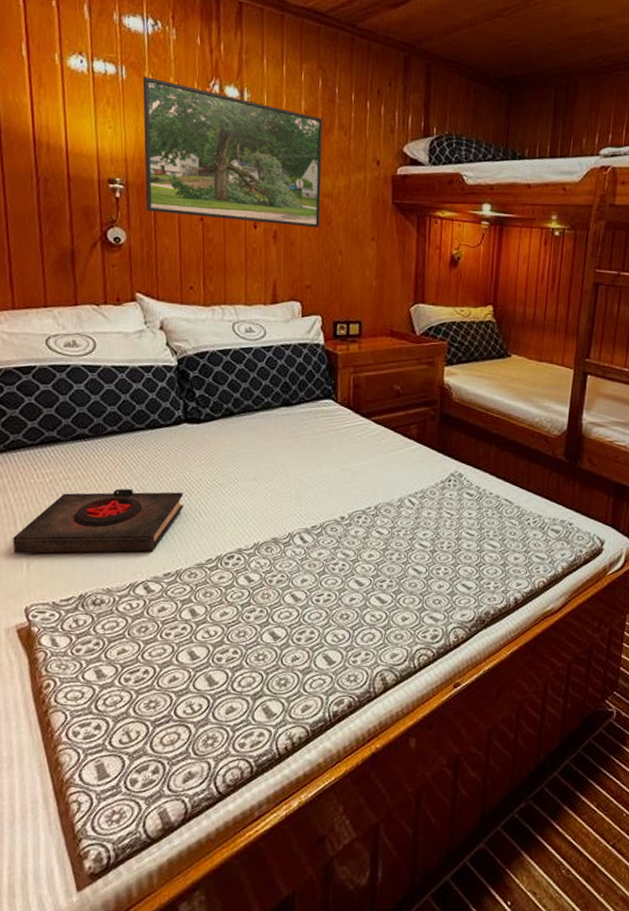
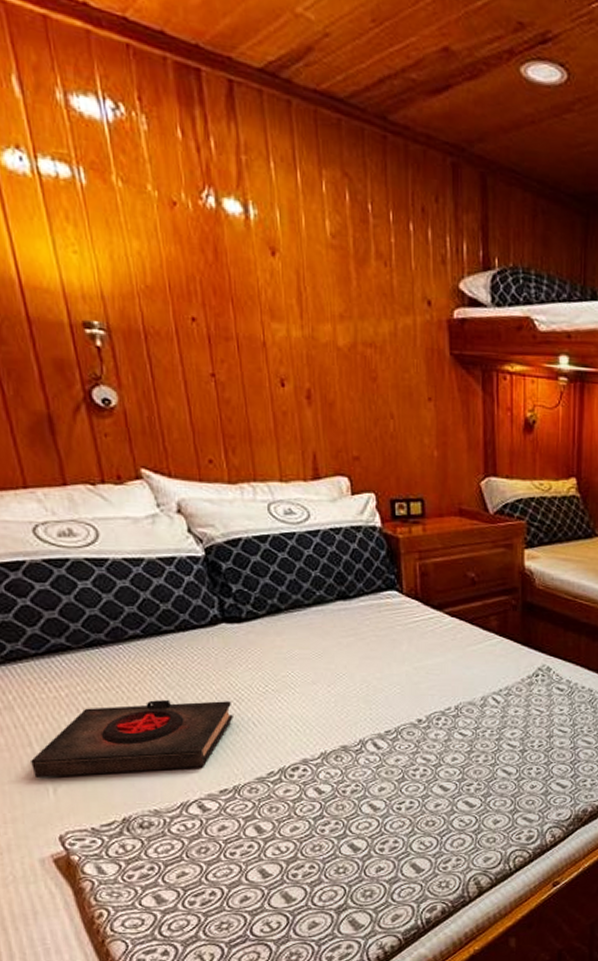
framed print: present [142,77,323,228] -> none [109,182,364,385]

